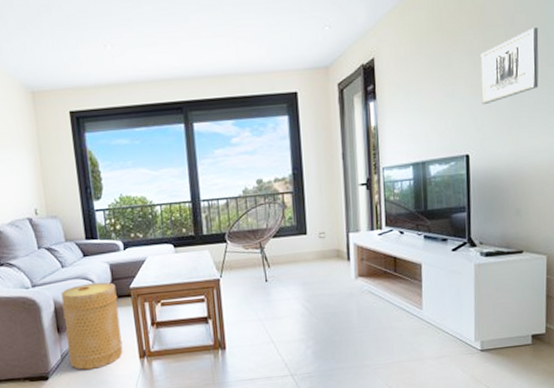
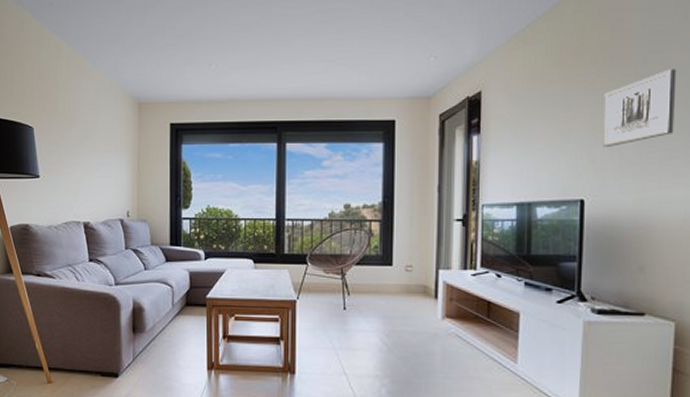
basket: present [61,282,123,370] -> none [139,288,194,373]

